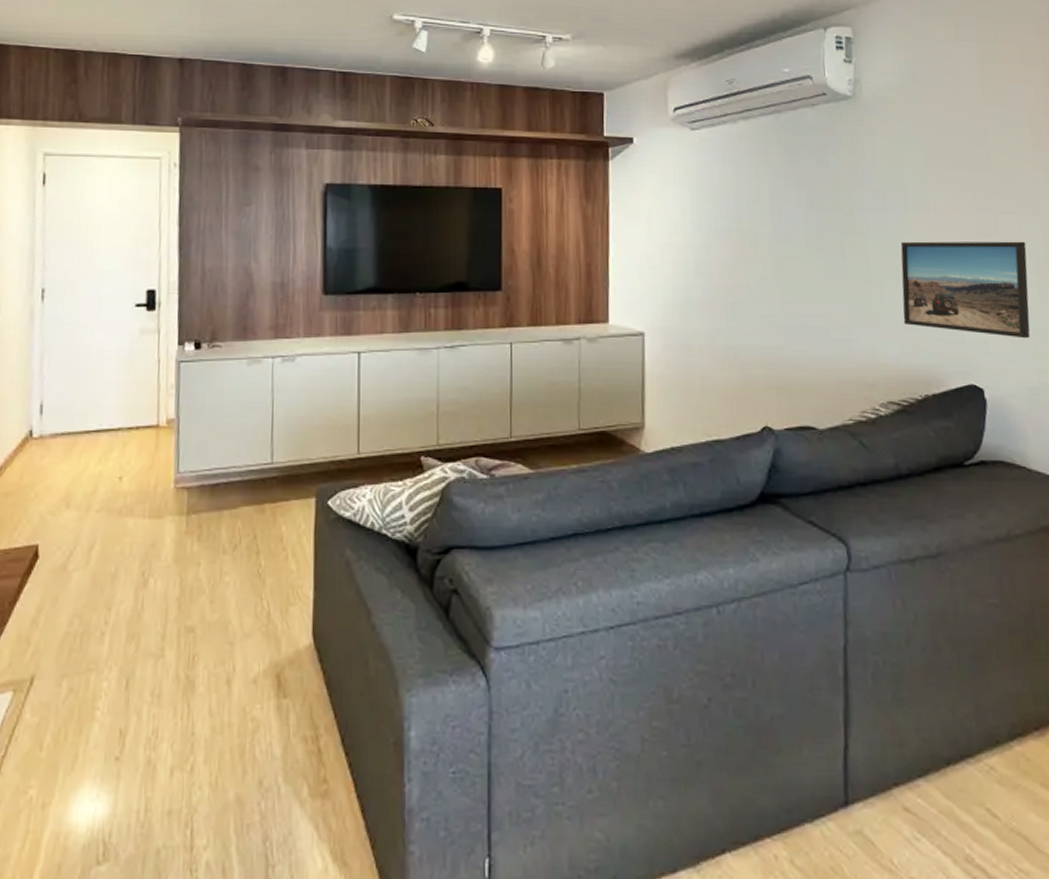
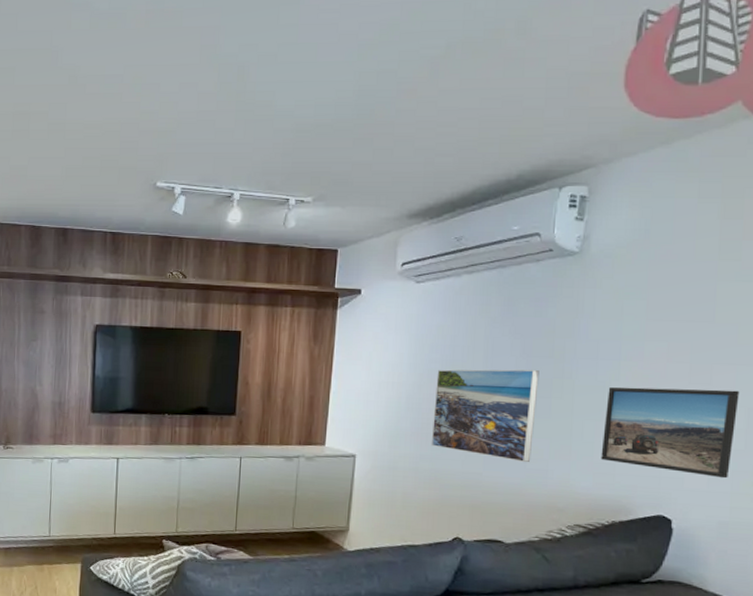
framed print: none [723,225,833,332] -> present [431,369,540,463]

